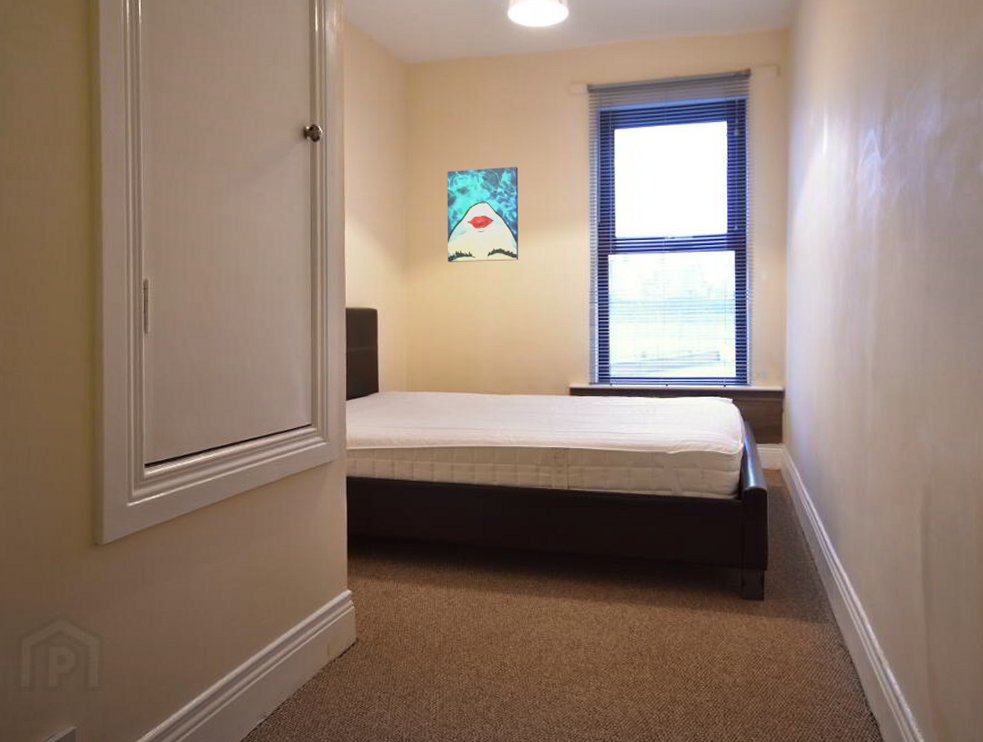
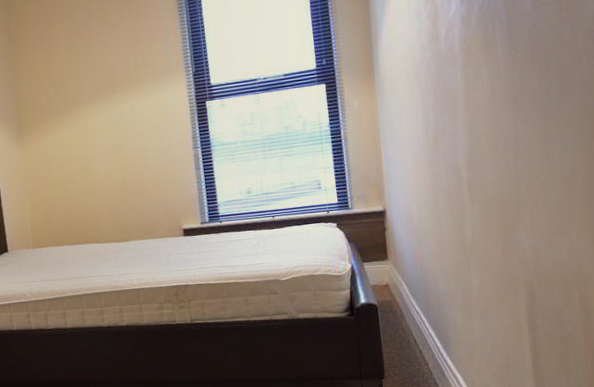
wall art: present [447,166,519,262] -> none [47,28,123,125]

